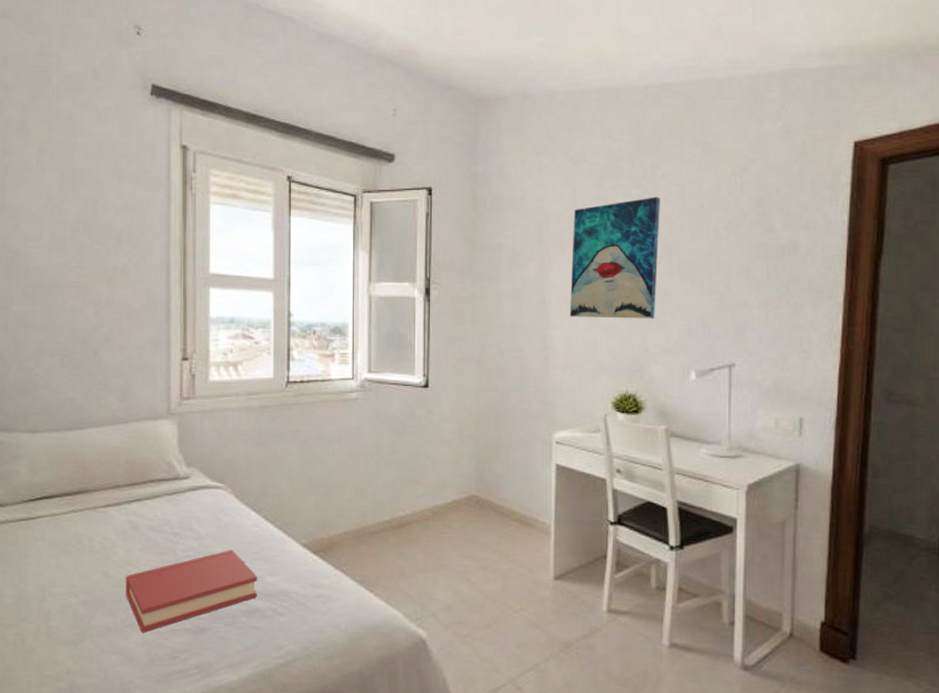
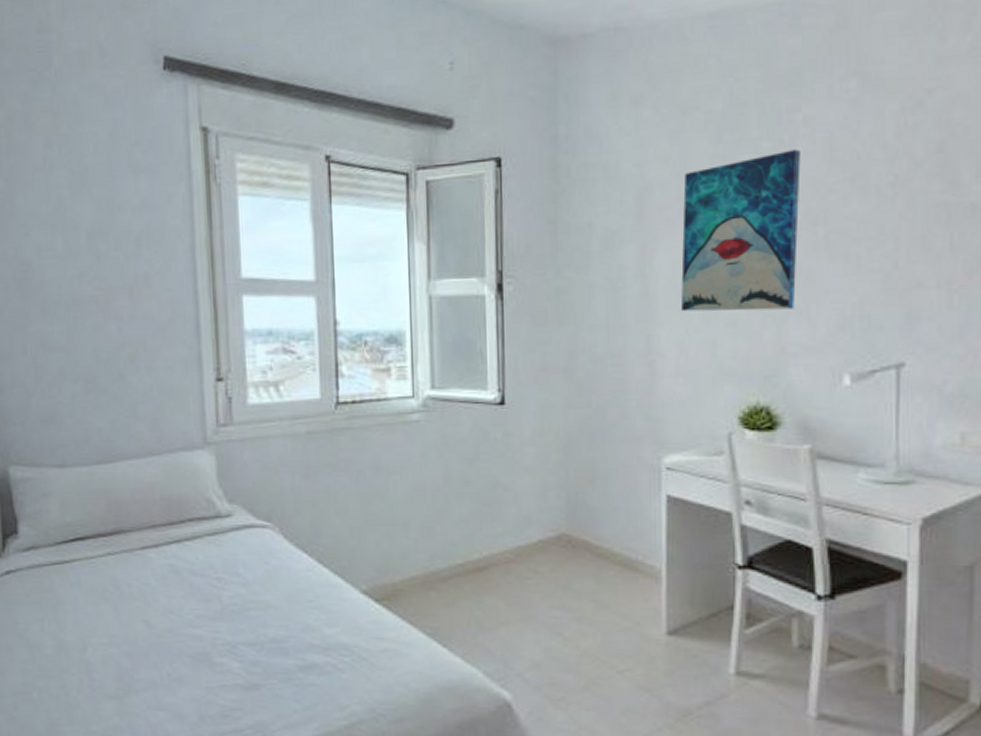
hardback book: present [126,550,258,633] -> none [169,597,315,688]

